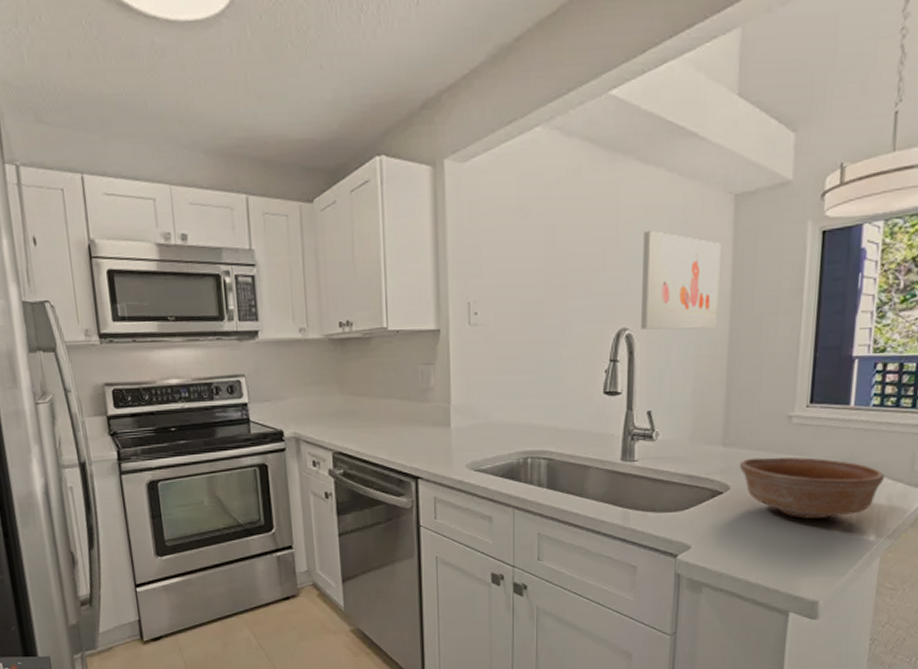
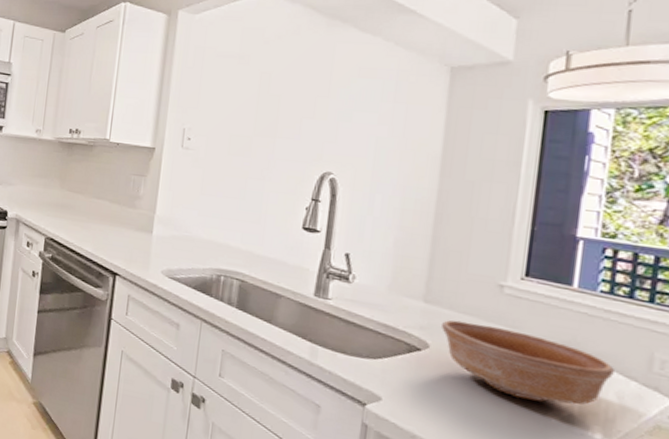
wall art: present [641,231,721,330] -> none [346,89,434,187]

